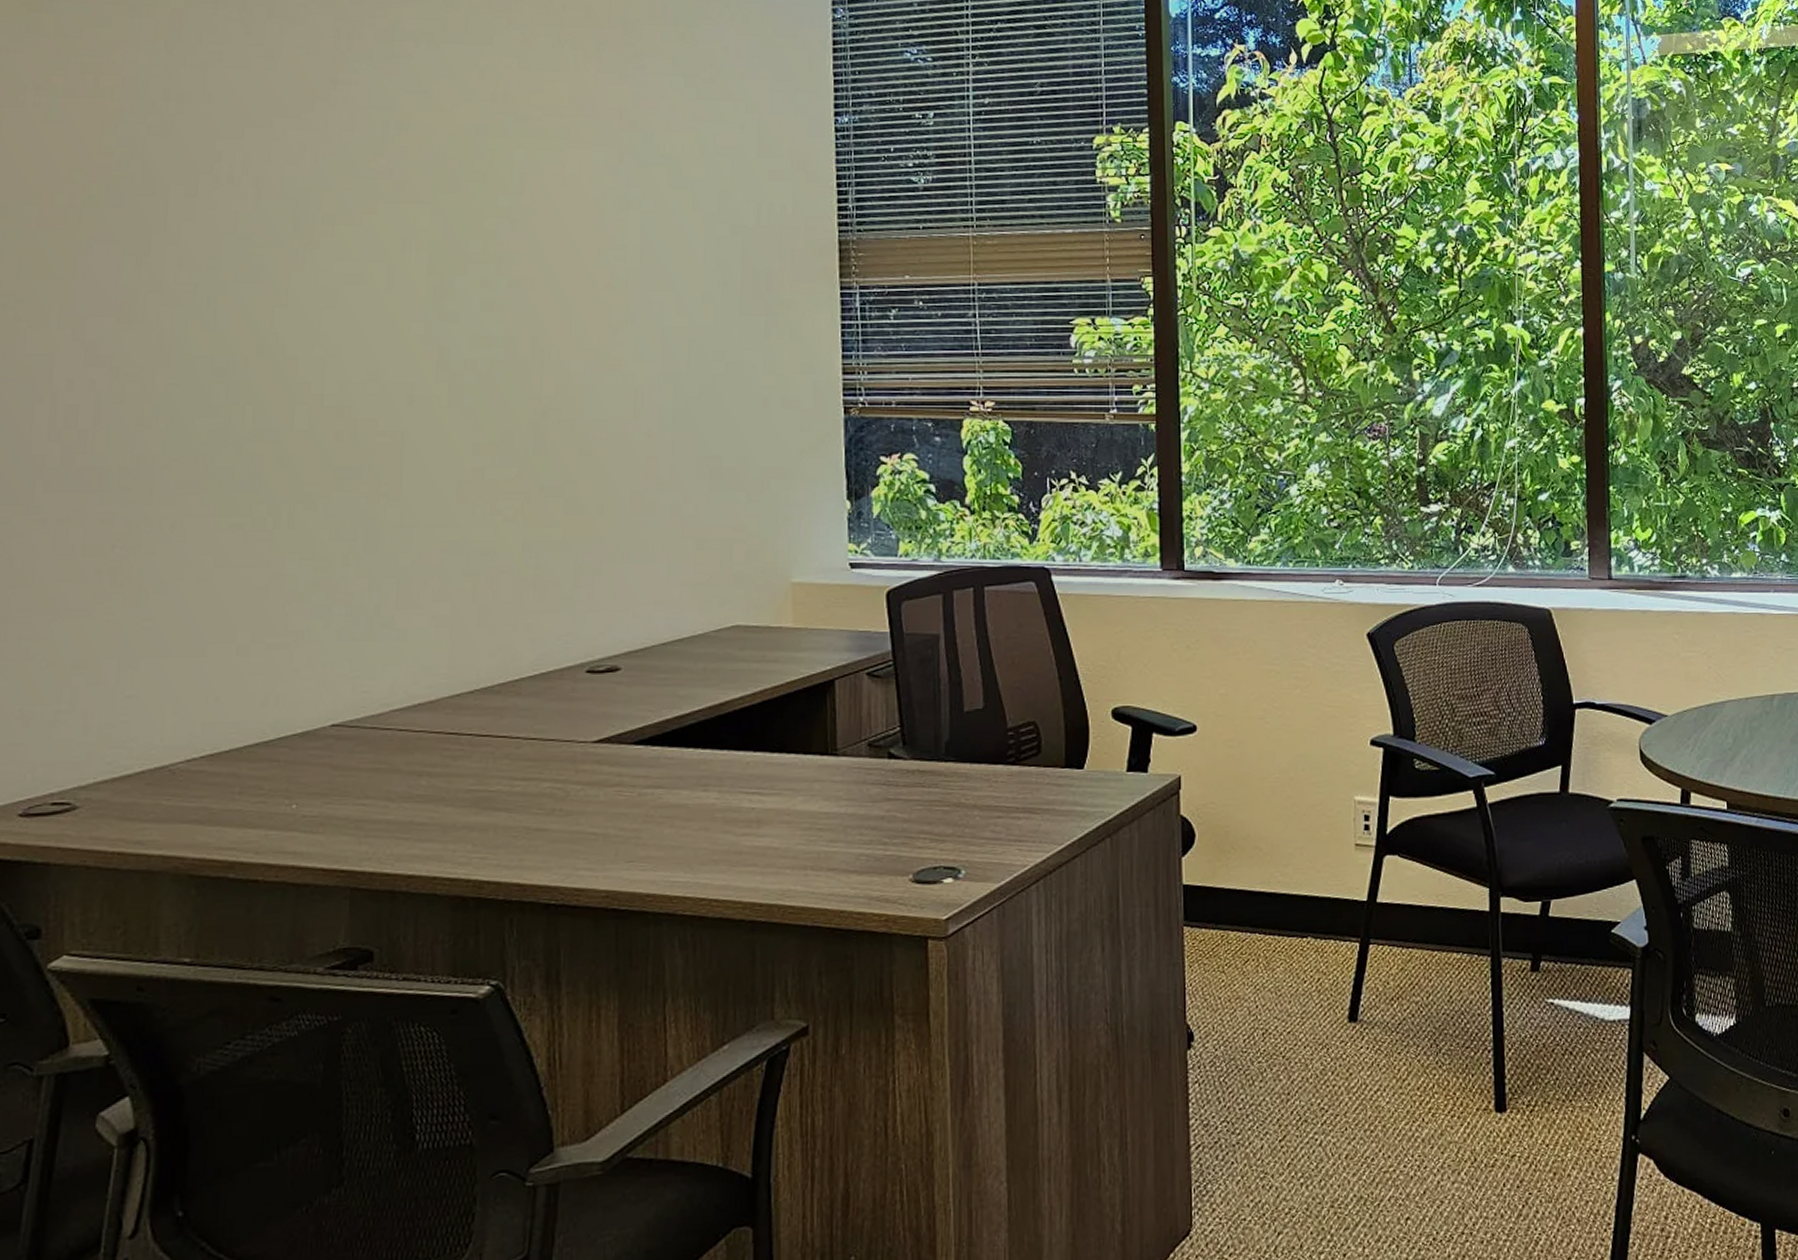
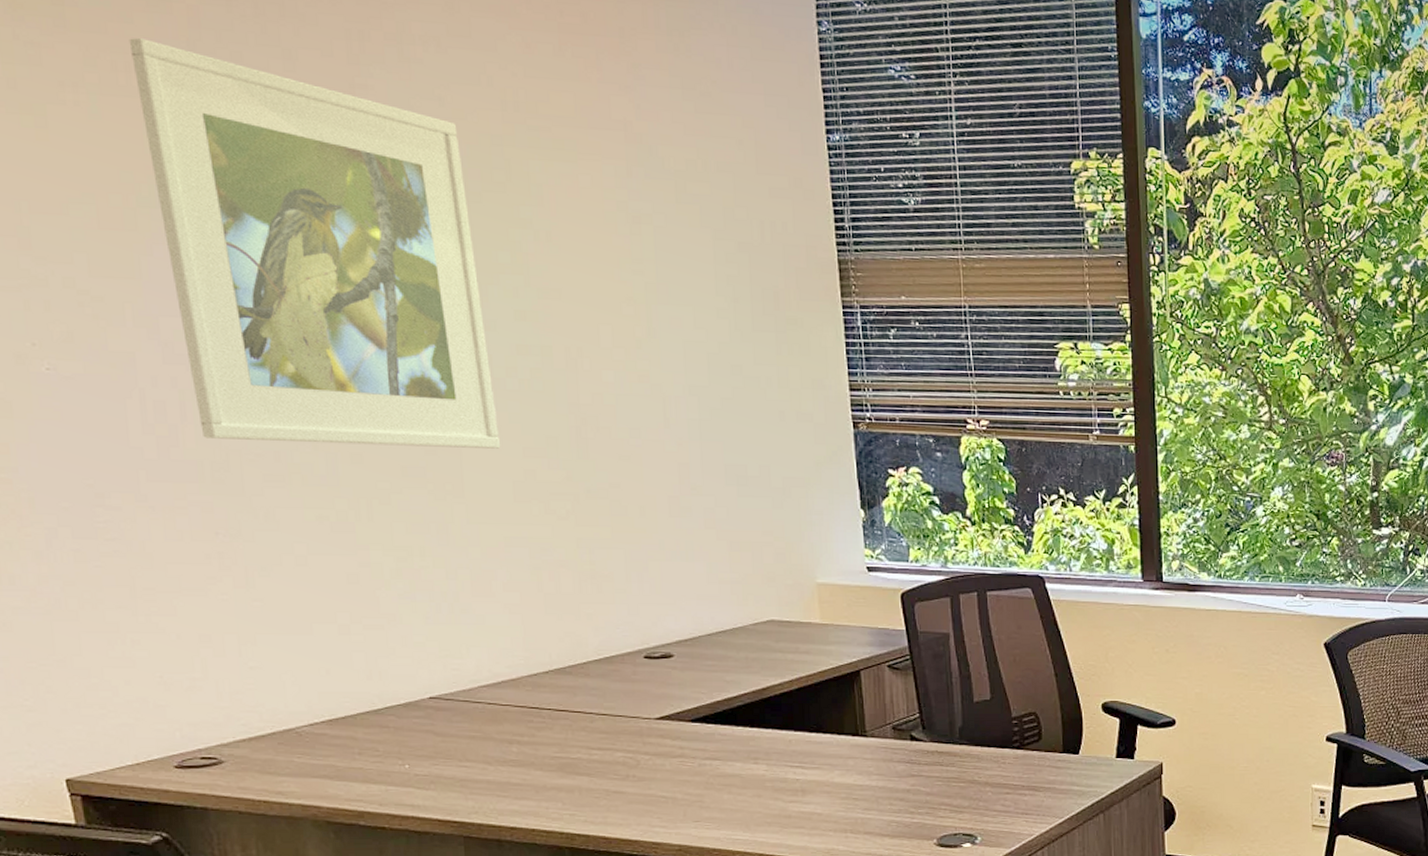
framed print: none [103,40,449,446] -> present [129,37,501,449]

